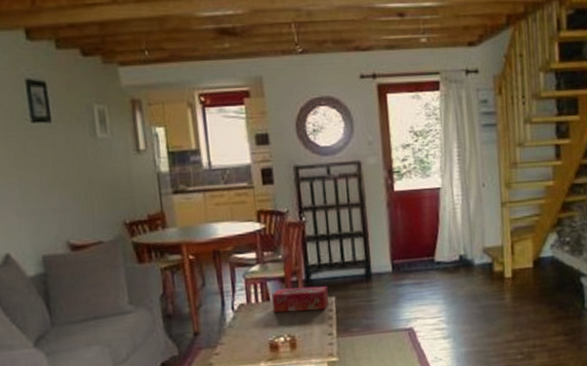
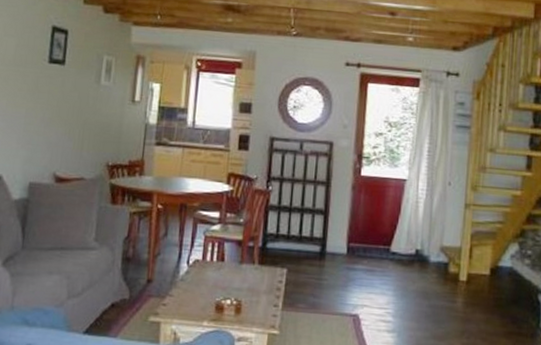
tissue box: present [272,286,330,313] -> none [225,251,282,280]

